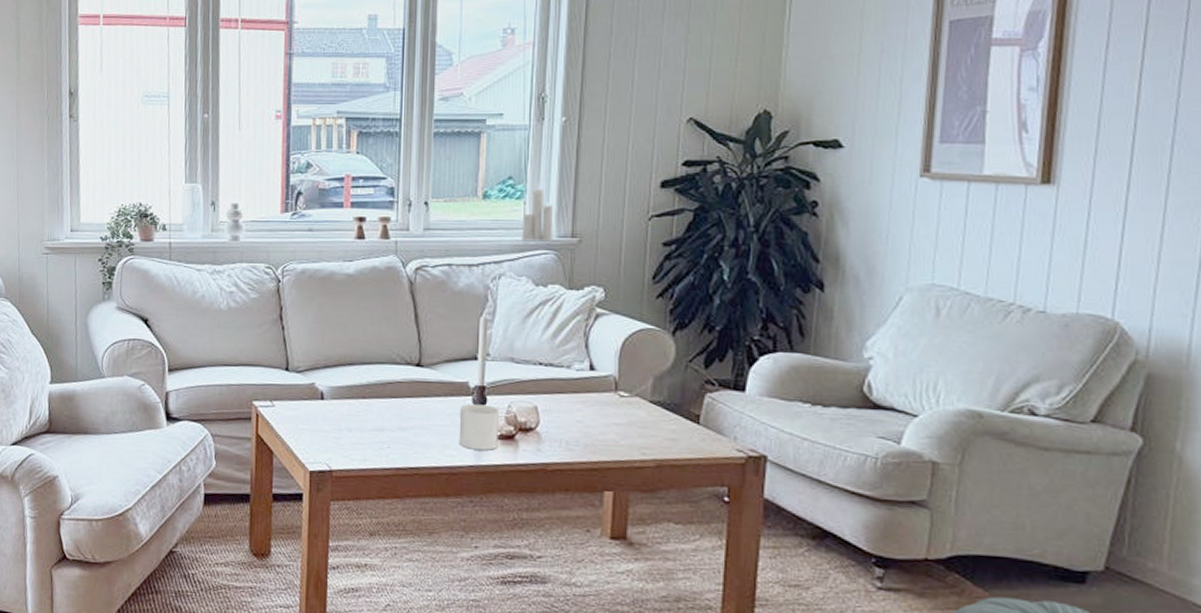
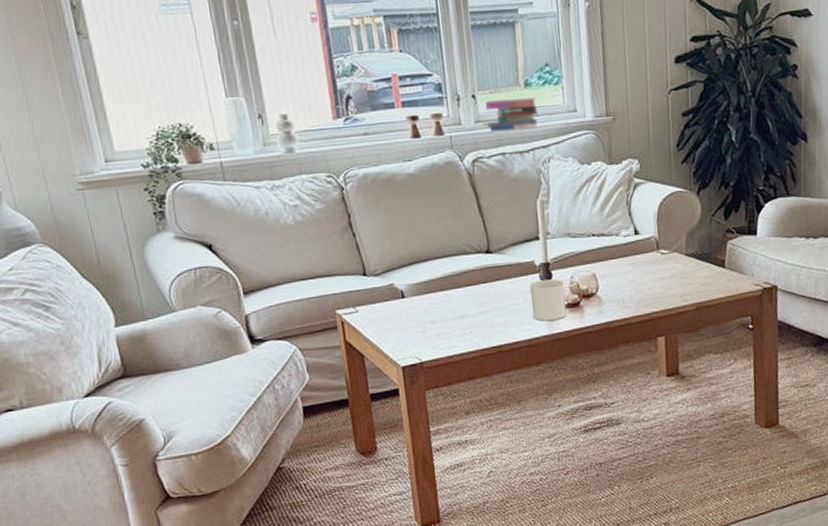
books: none [431,208,493,242] -> present [482,97,538,132]
candle: present [521,182,554,242] -> none [563,66,592,124]

